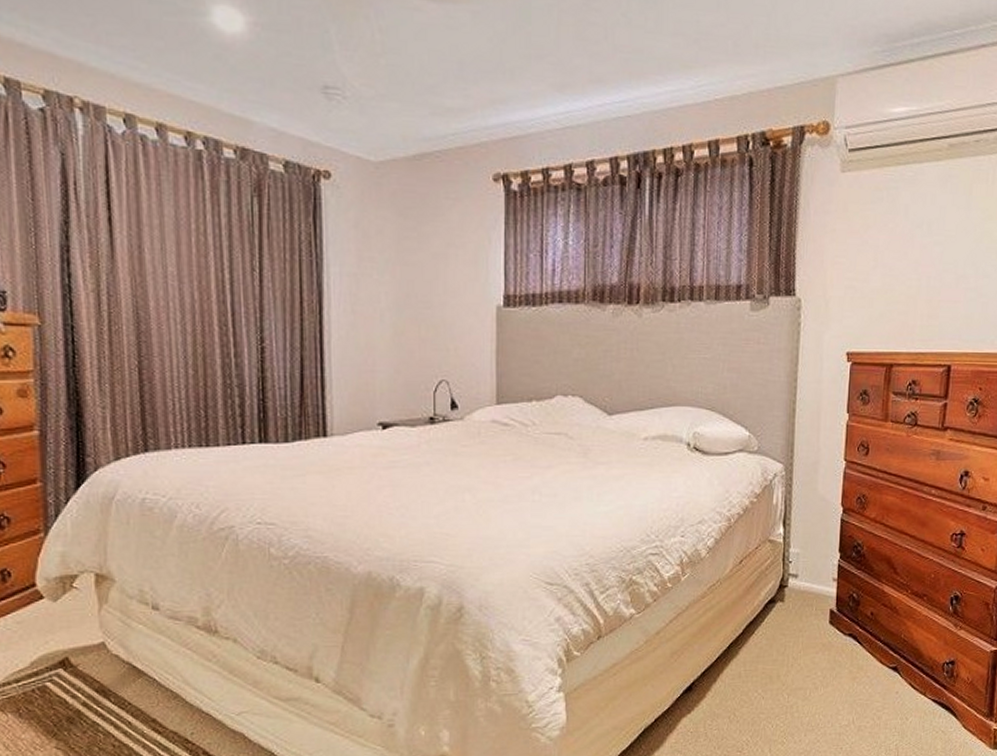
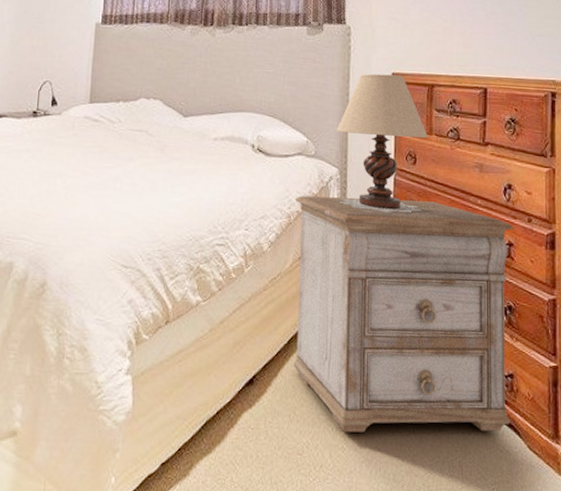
nightstand: none [733,495,967,729] -> present [293,195,513,433]
table lamp: none [782,354,884,510] -> present [336,73,429,214]

